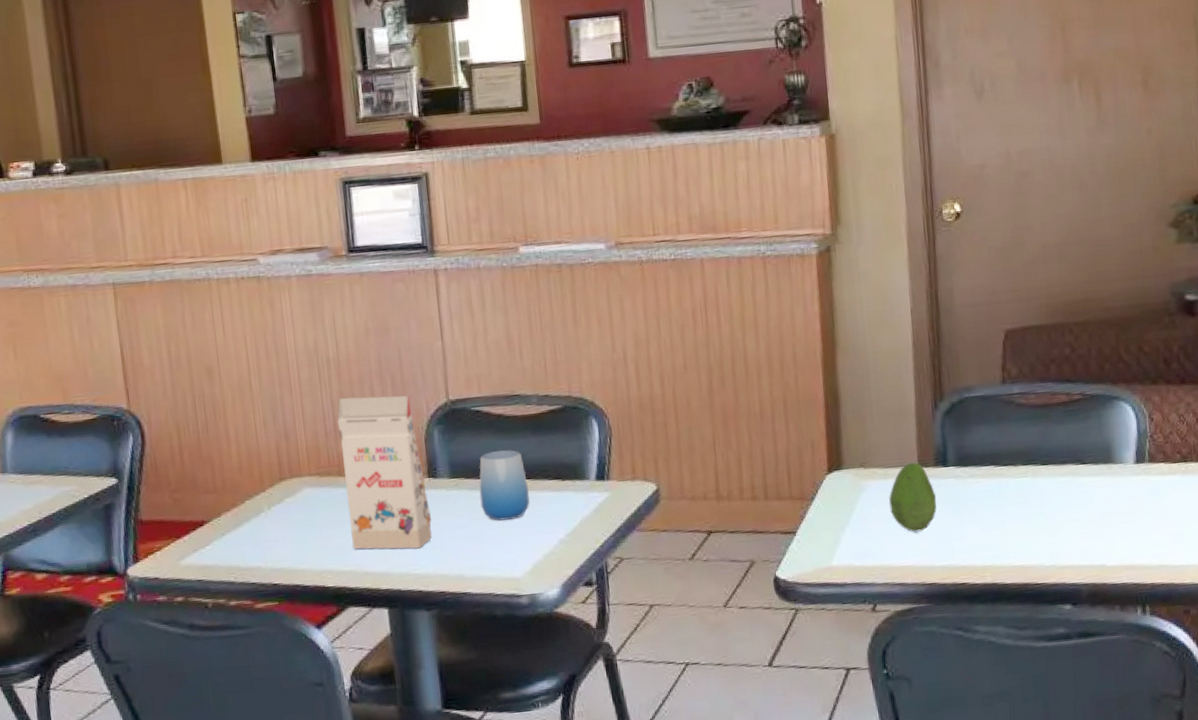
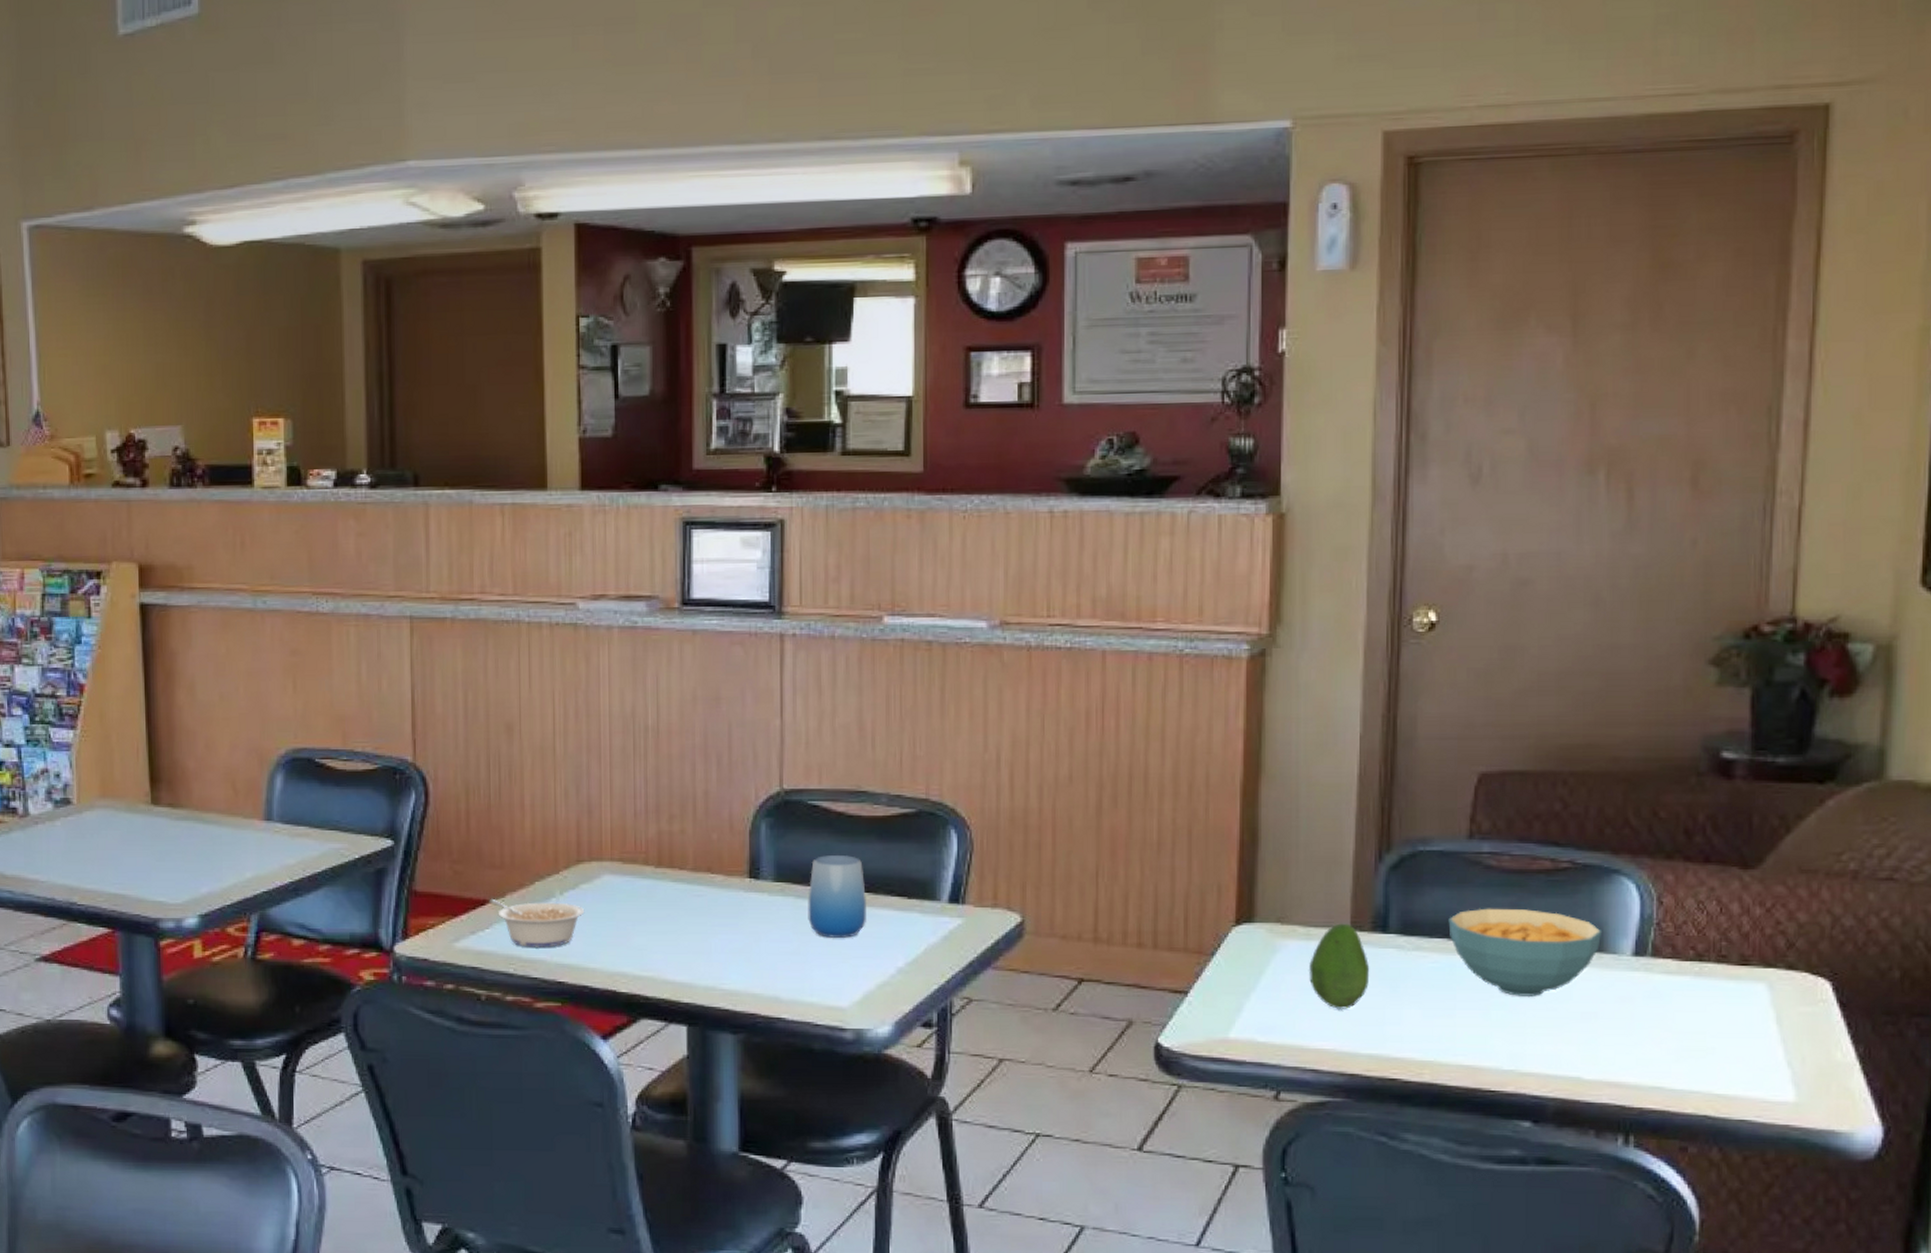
legume: none [206,516,291,558] -> present [489,899,585,947]
gift box: present [337,395,432,550] -> none [649,774,749,960]
cereal bowl: none [993,435,1110,506] -> present [1448,908,1602,998]

